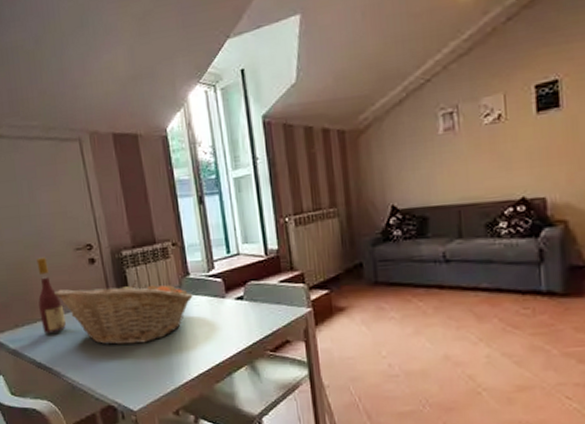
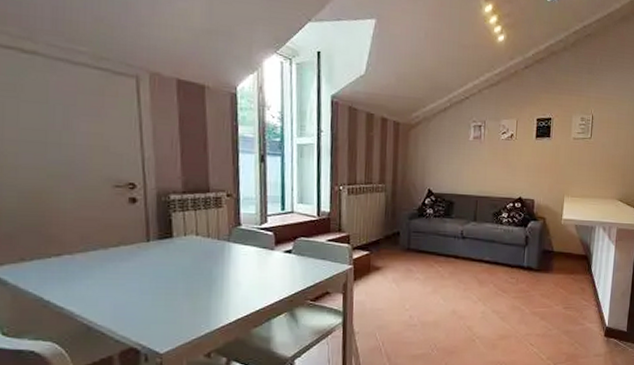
wine bottle: present [37,257,66,334] -> none [57,189,90,271]
fruit basket: present [54,280,193,345] -> none [80,224,242,287]

